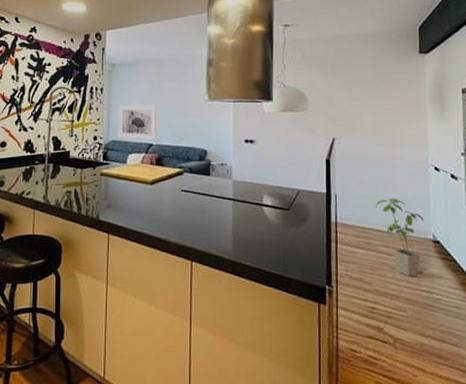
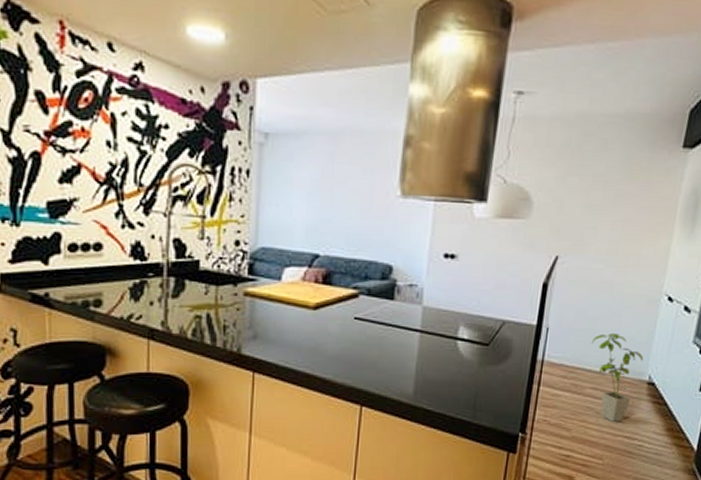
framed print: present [118,105,157,140] -> none [270,196,328,249]

